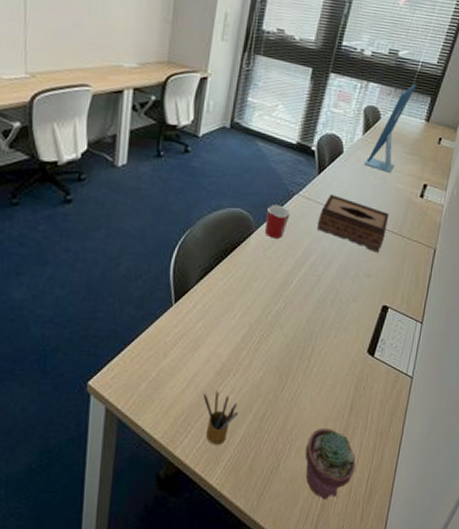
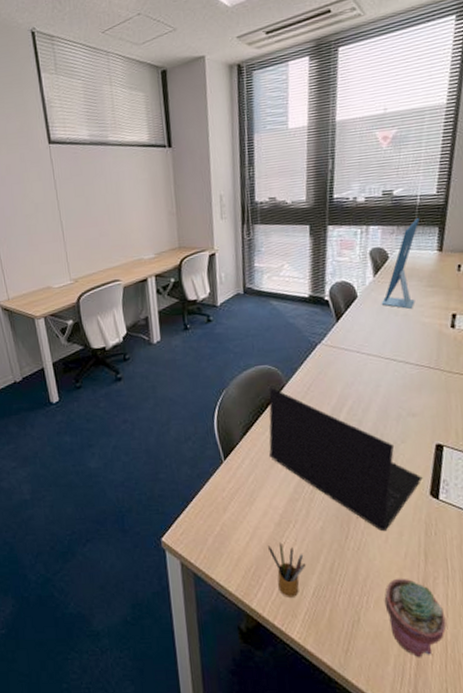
laptop: none [224,232,364,384] -> present [269,387,423,532]
mug: present [264,204,291,239] -> none [294,356,317,389]
tissue box: present [316,195,390,253] -> none [345,339,422,390]

